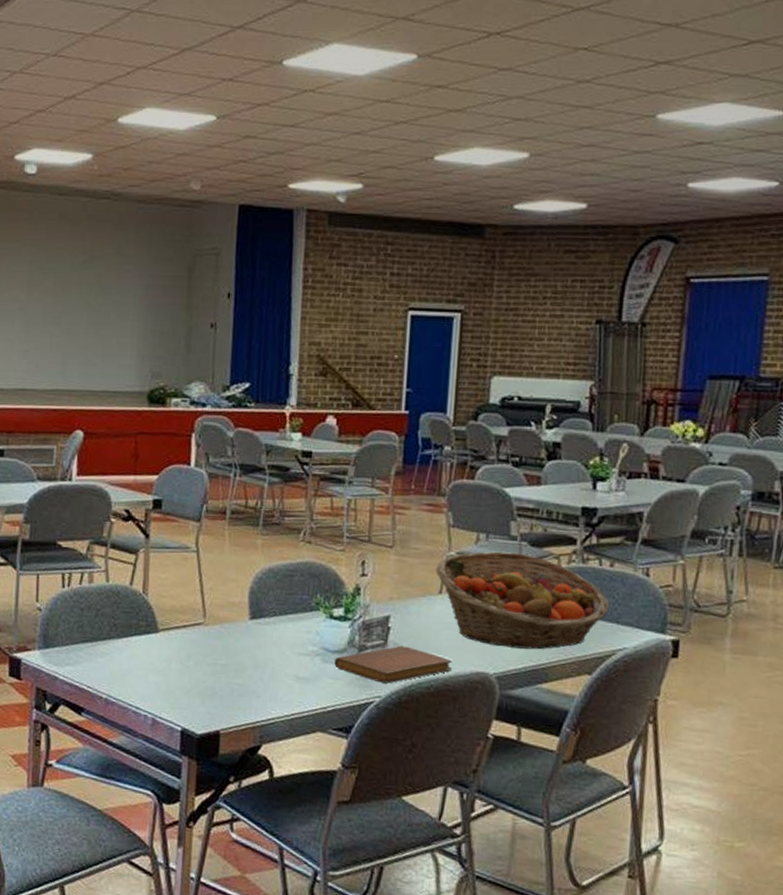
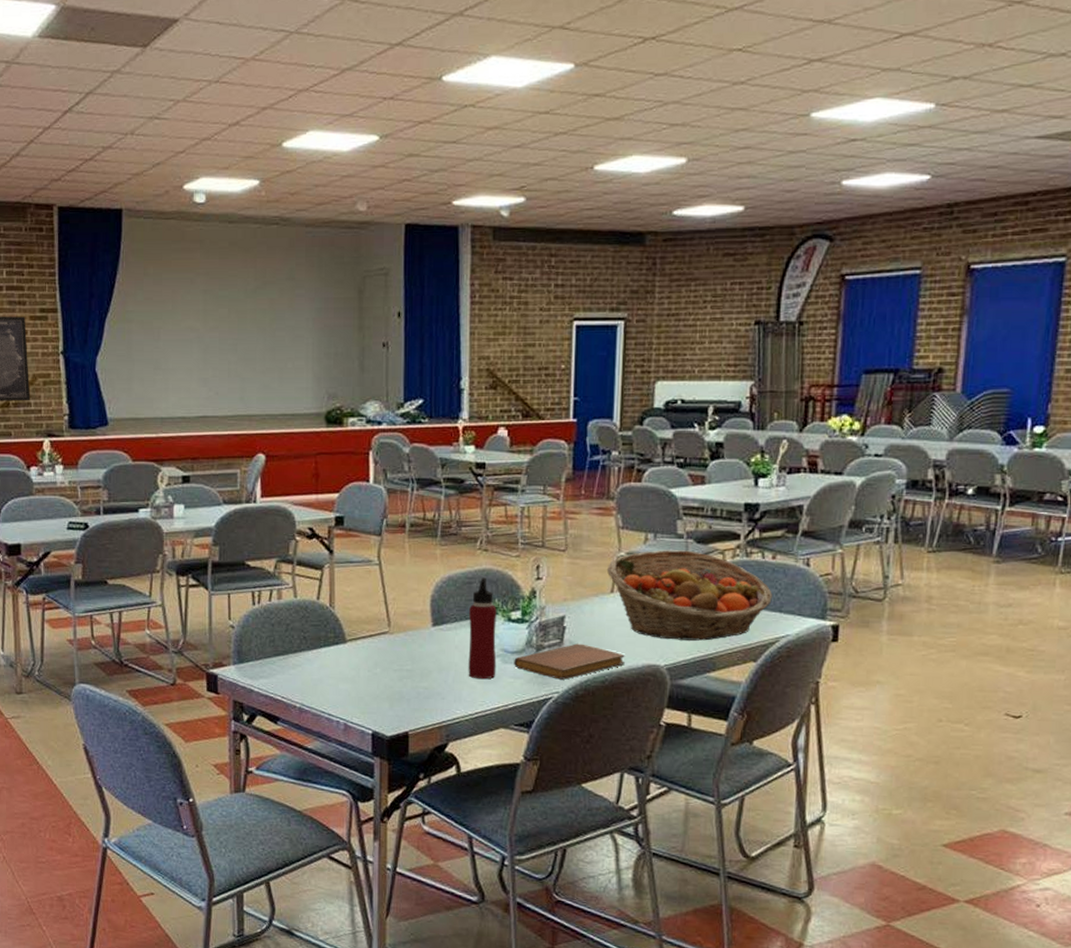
water bottle: none [285,571,318,679] -> present [468,577,497,680]

